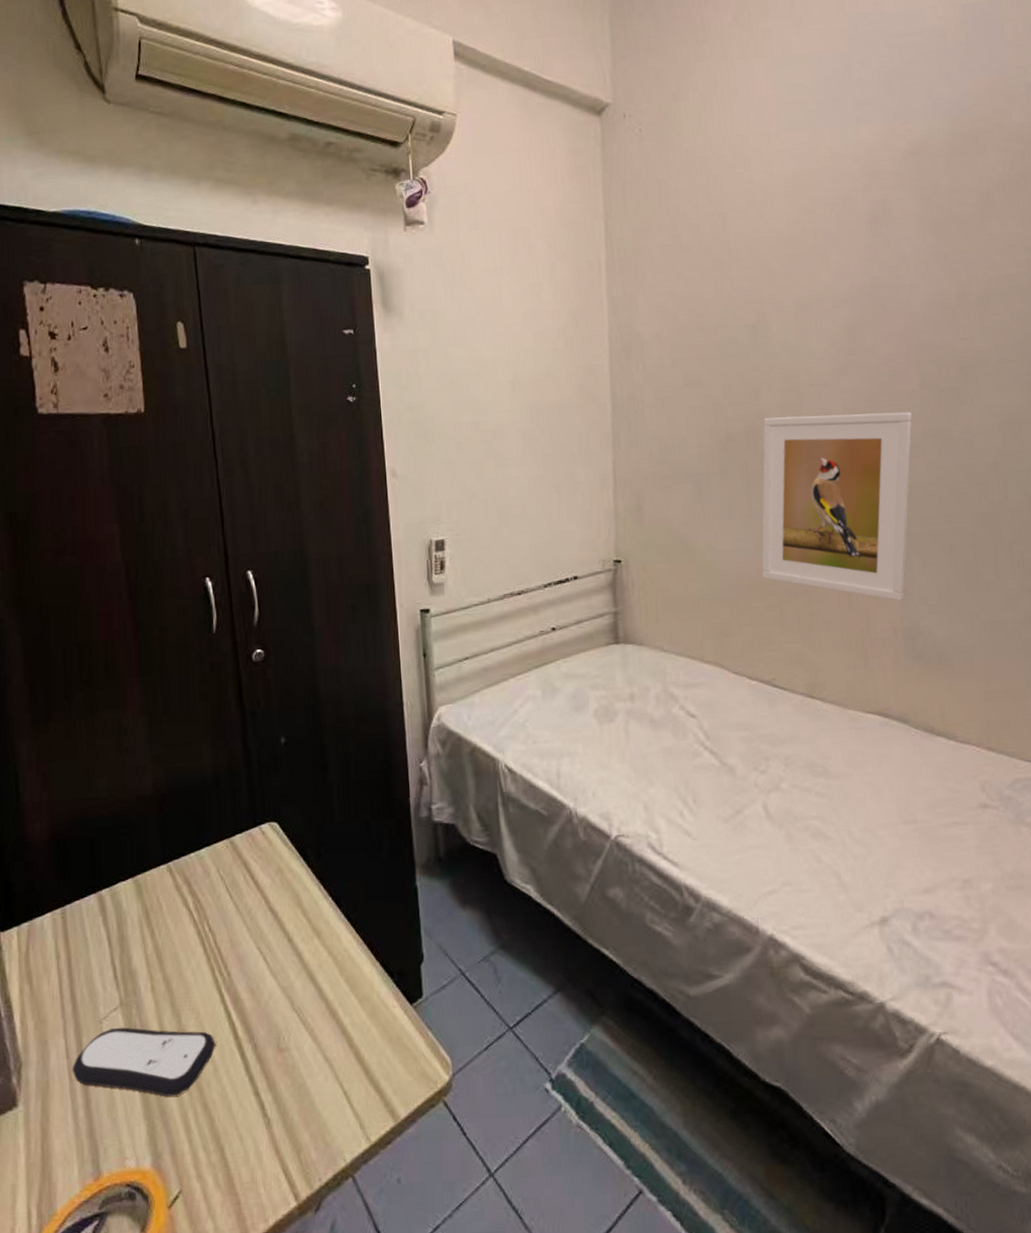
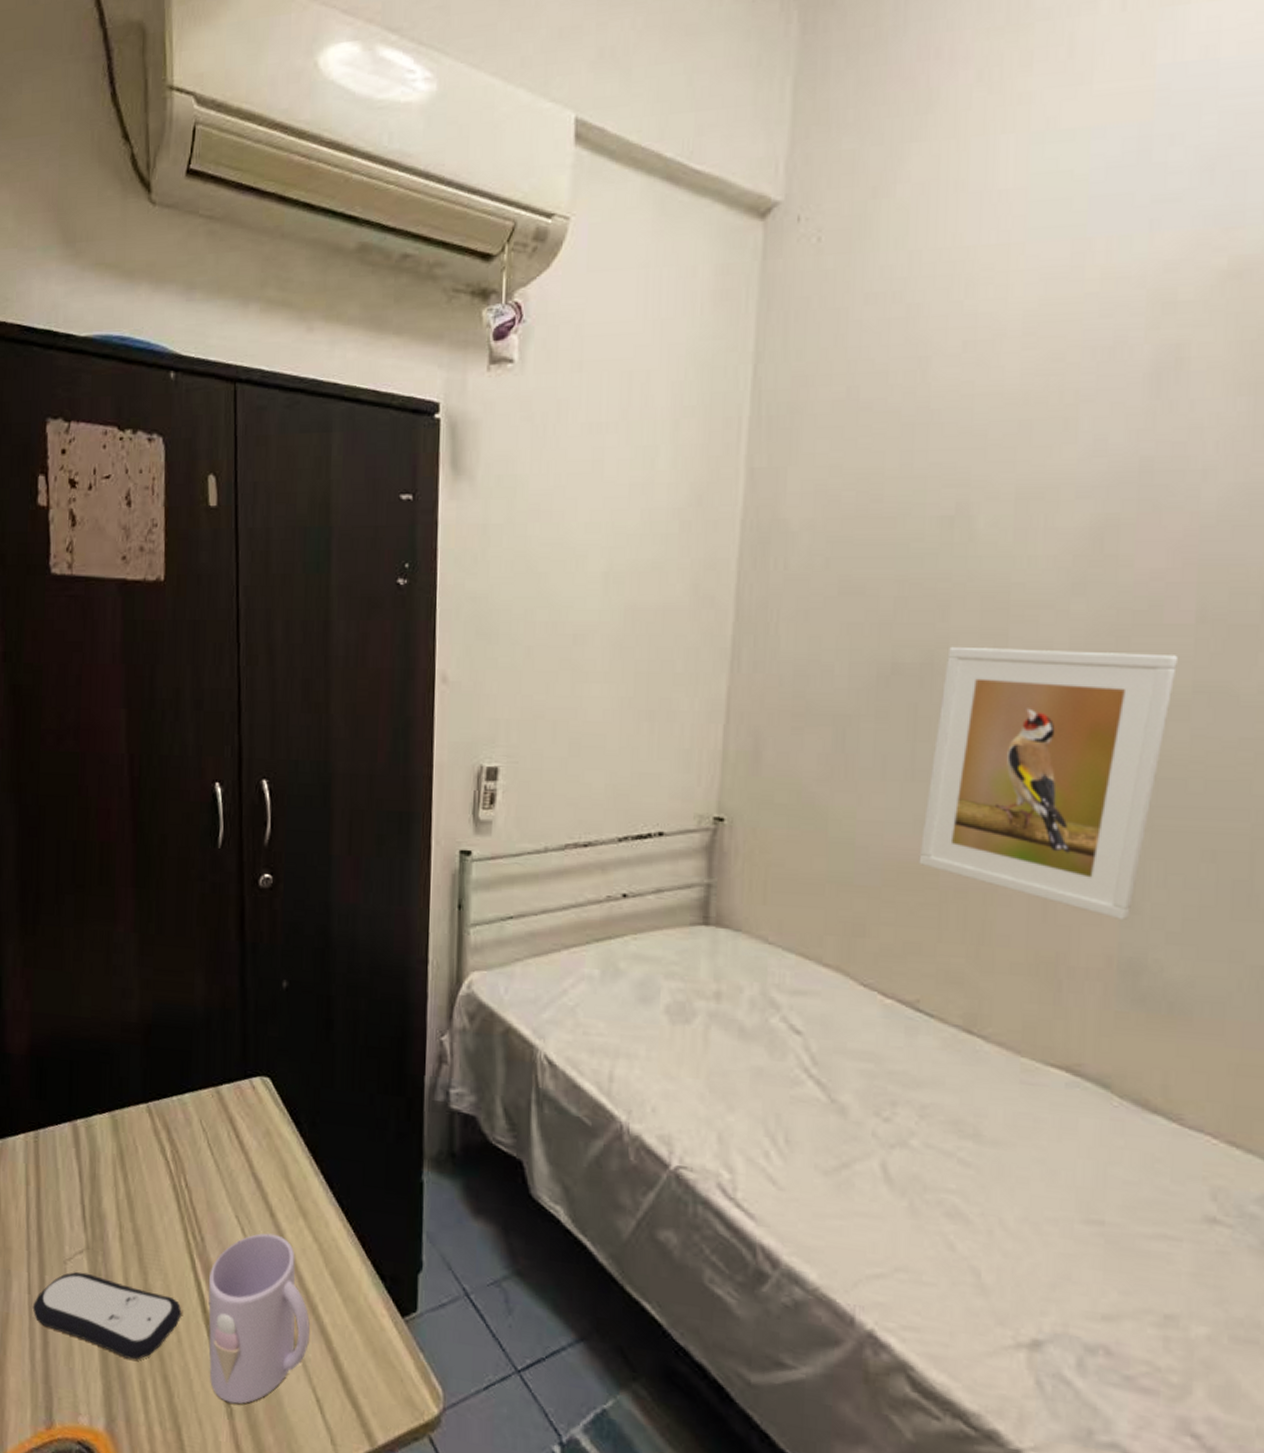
mug: none [237,956,333,1114] -> present [208,1233,310,1405]

